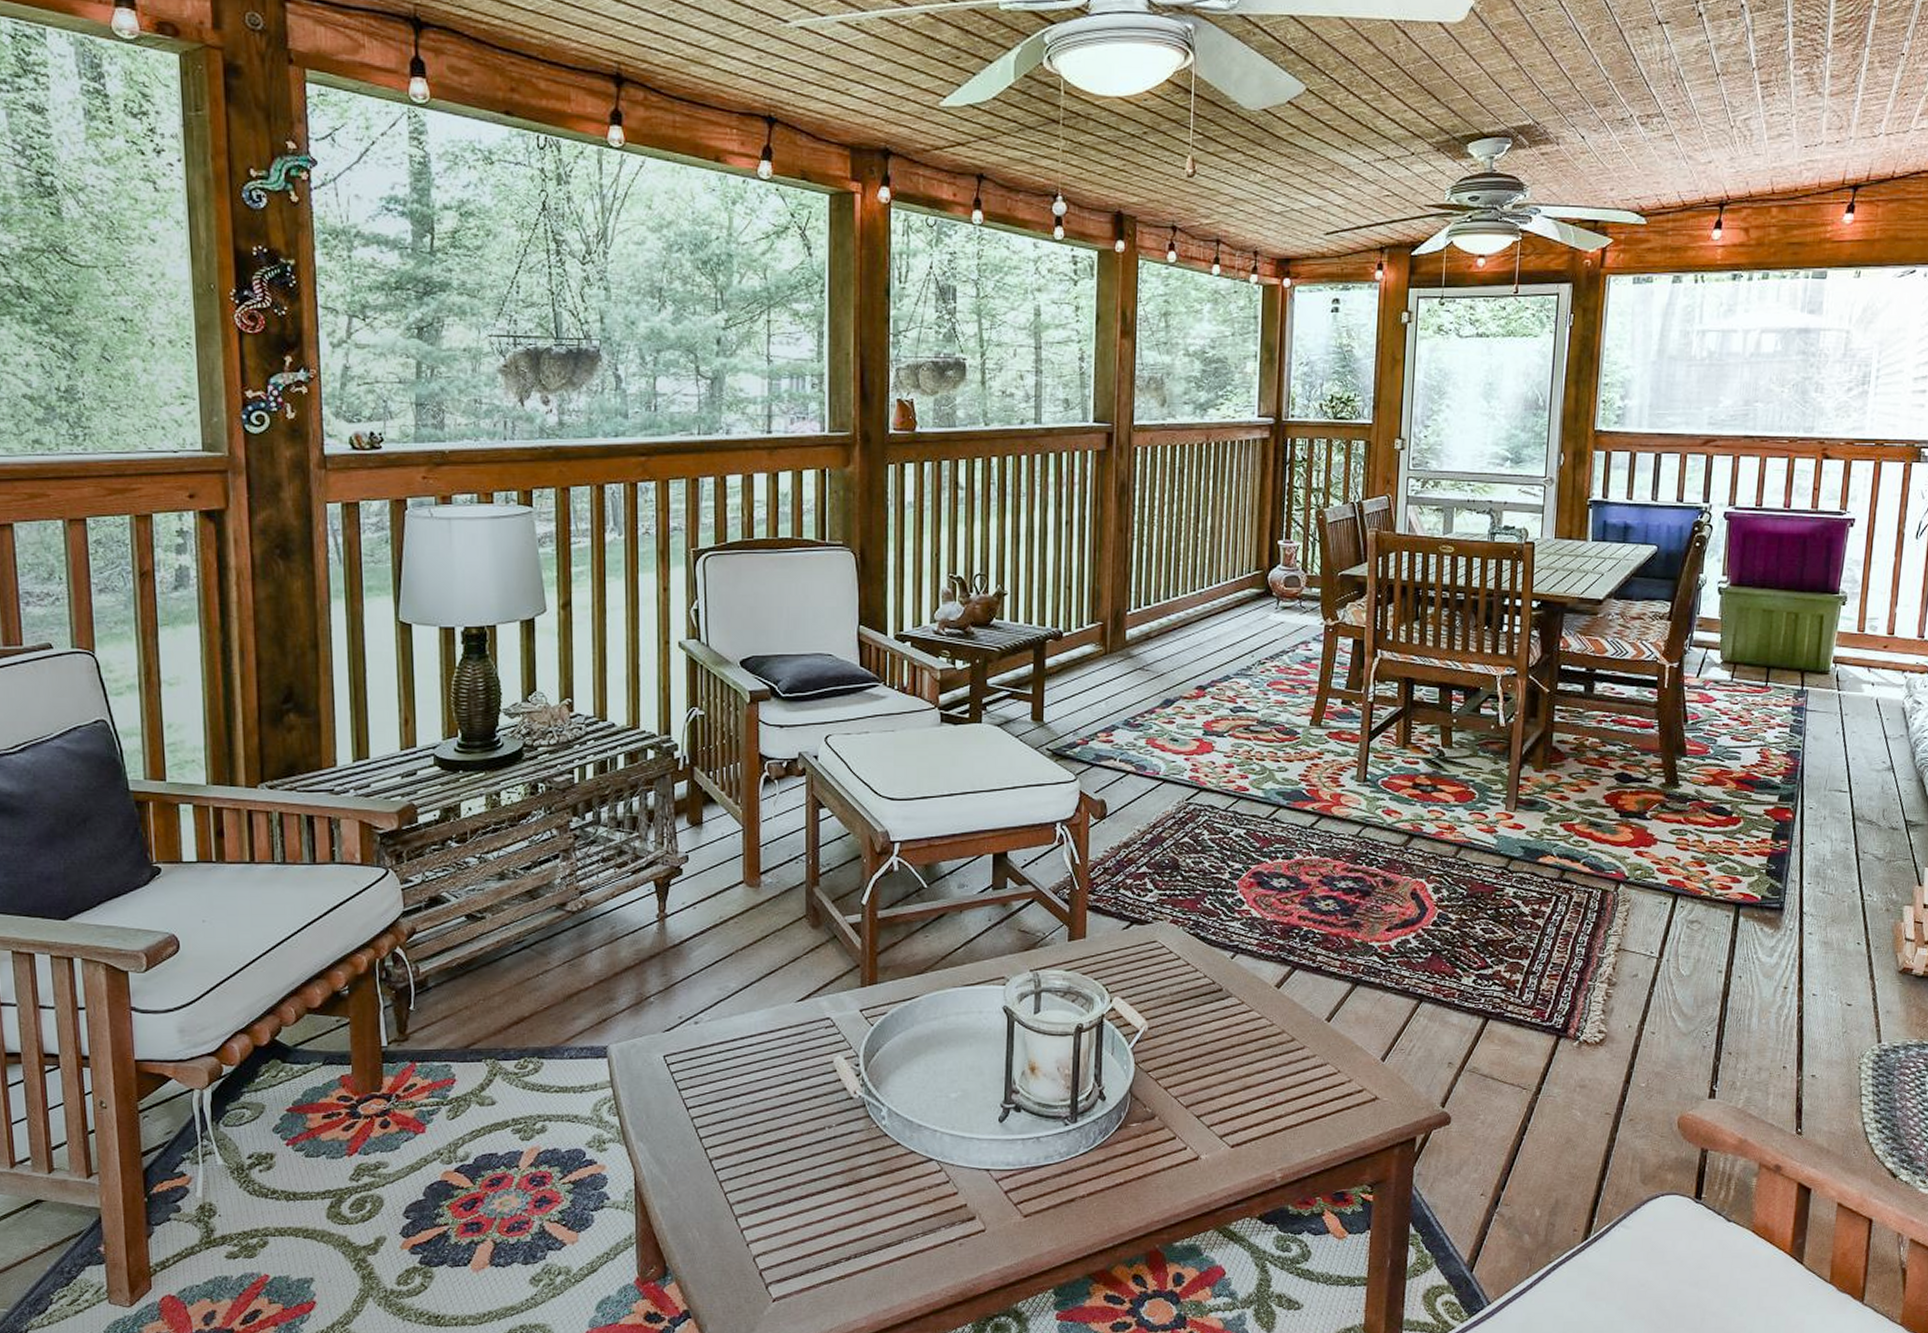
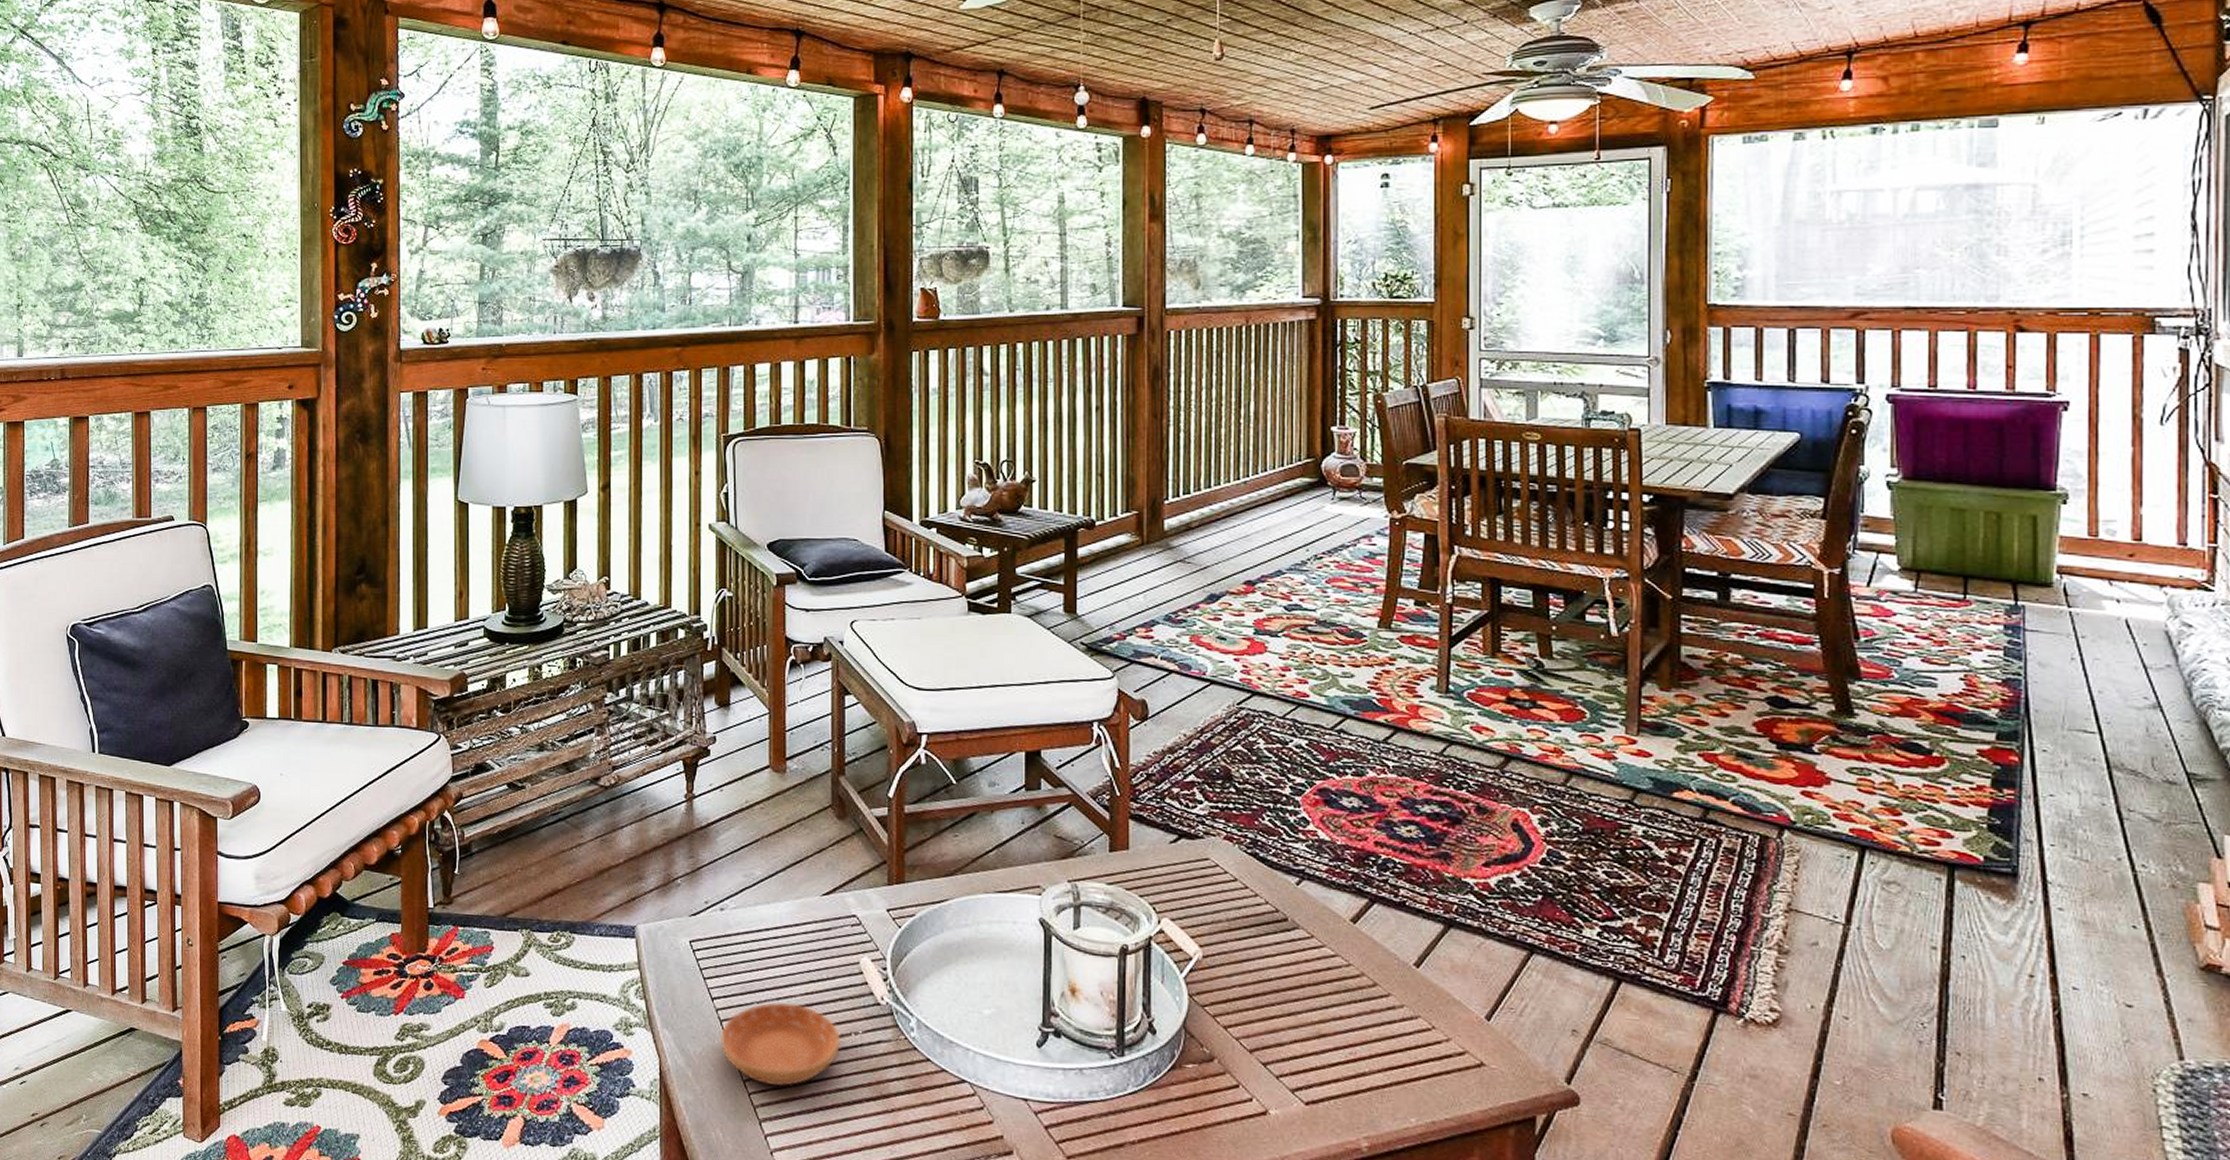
saucer: none [696,1105,814,1184] -> present [721,1002,840,1087]

